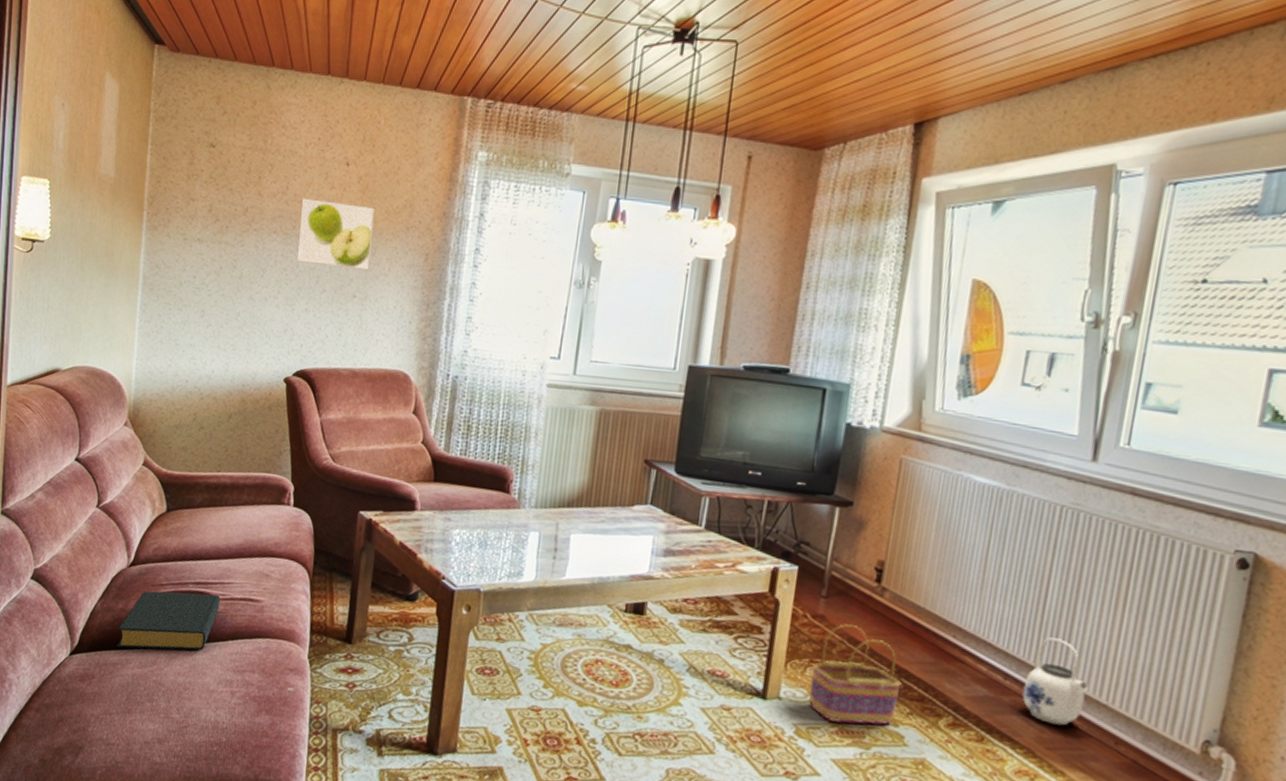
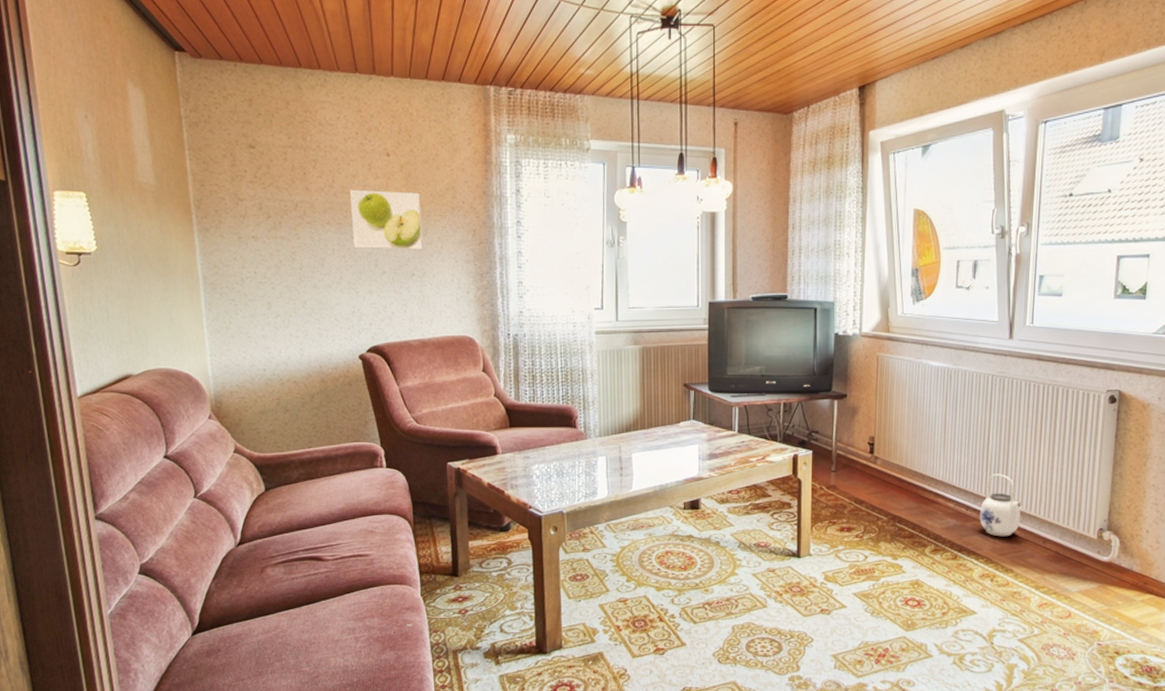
hardback book: present [117,590,220,651] -> none [236,556,332,621]
basket: present [809,624,902,725] -> none [831,489,896,565]

